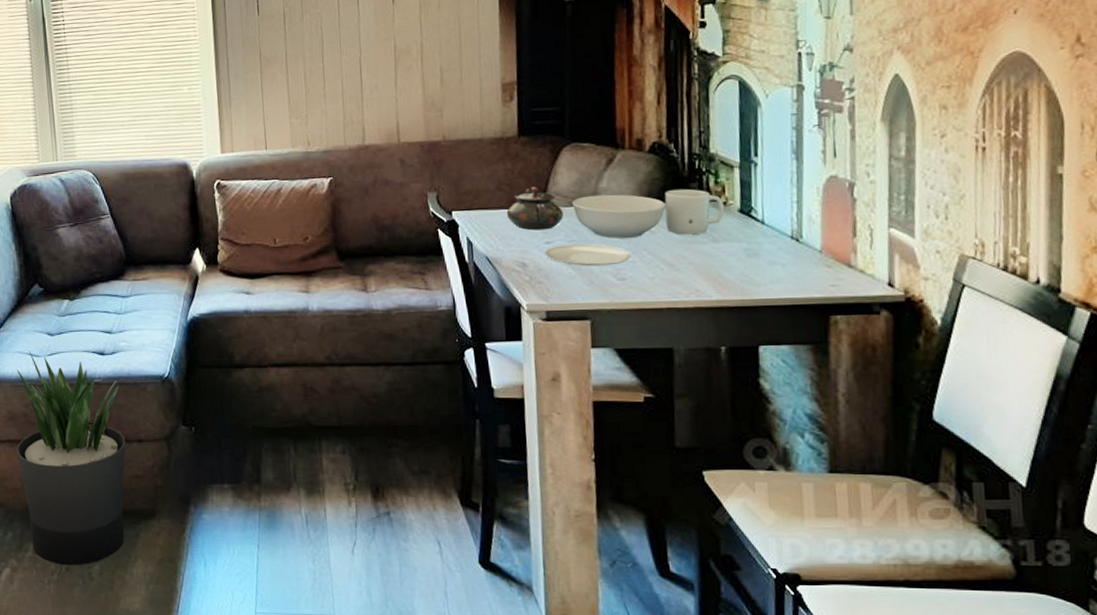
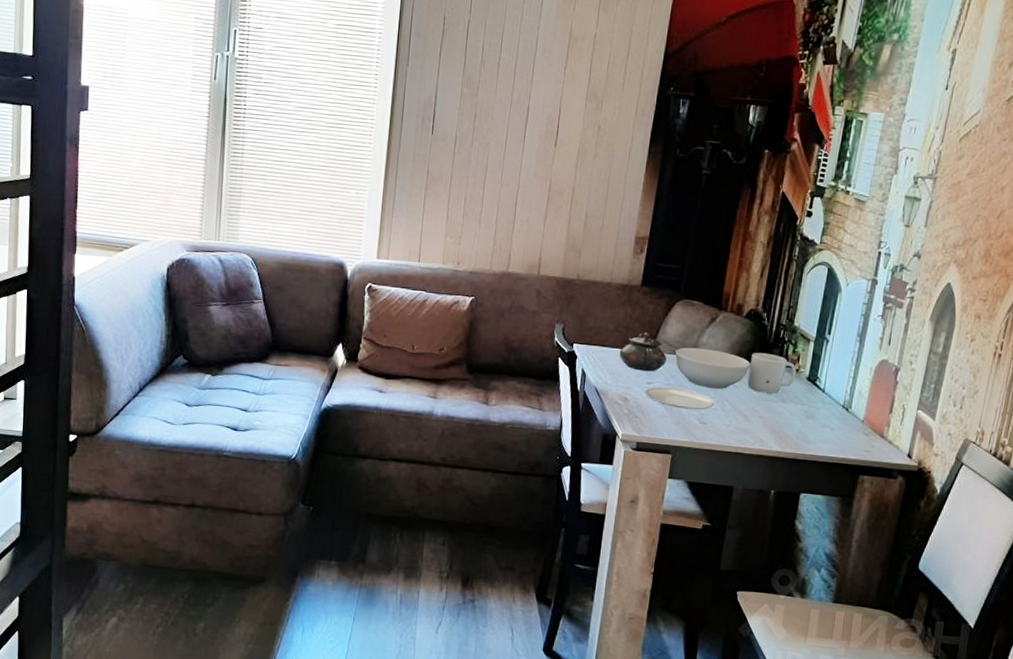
planter: present [17,350,126,566] -> none [139,417,247,622]

